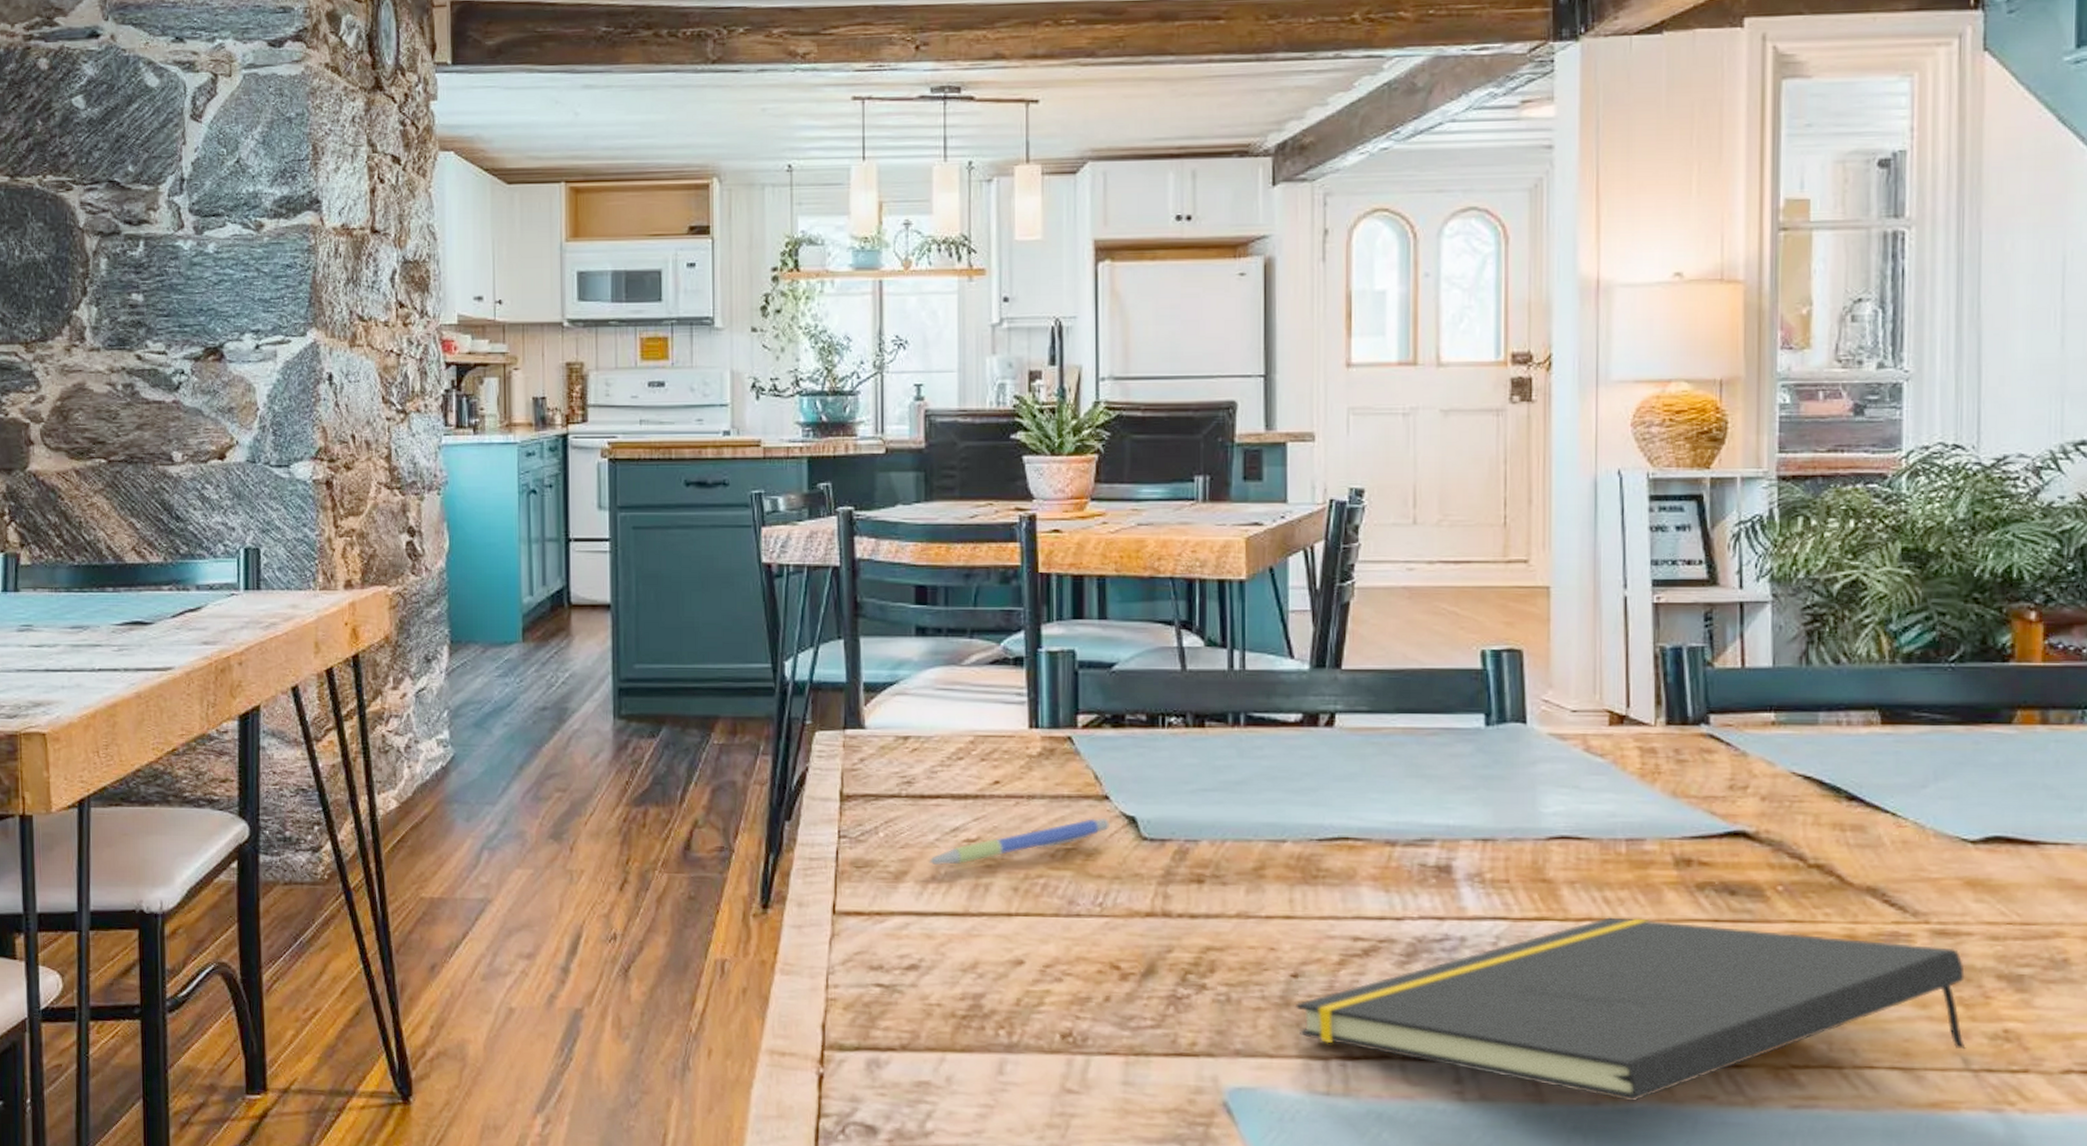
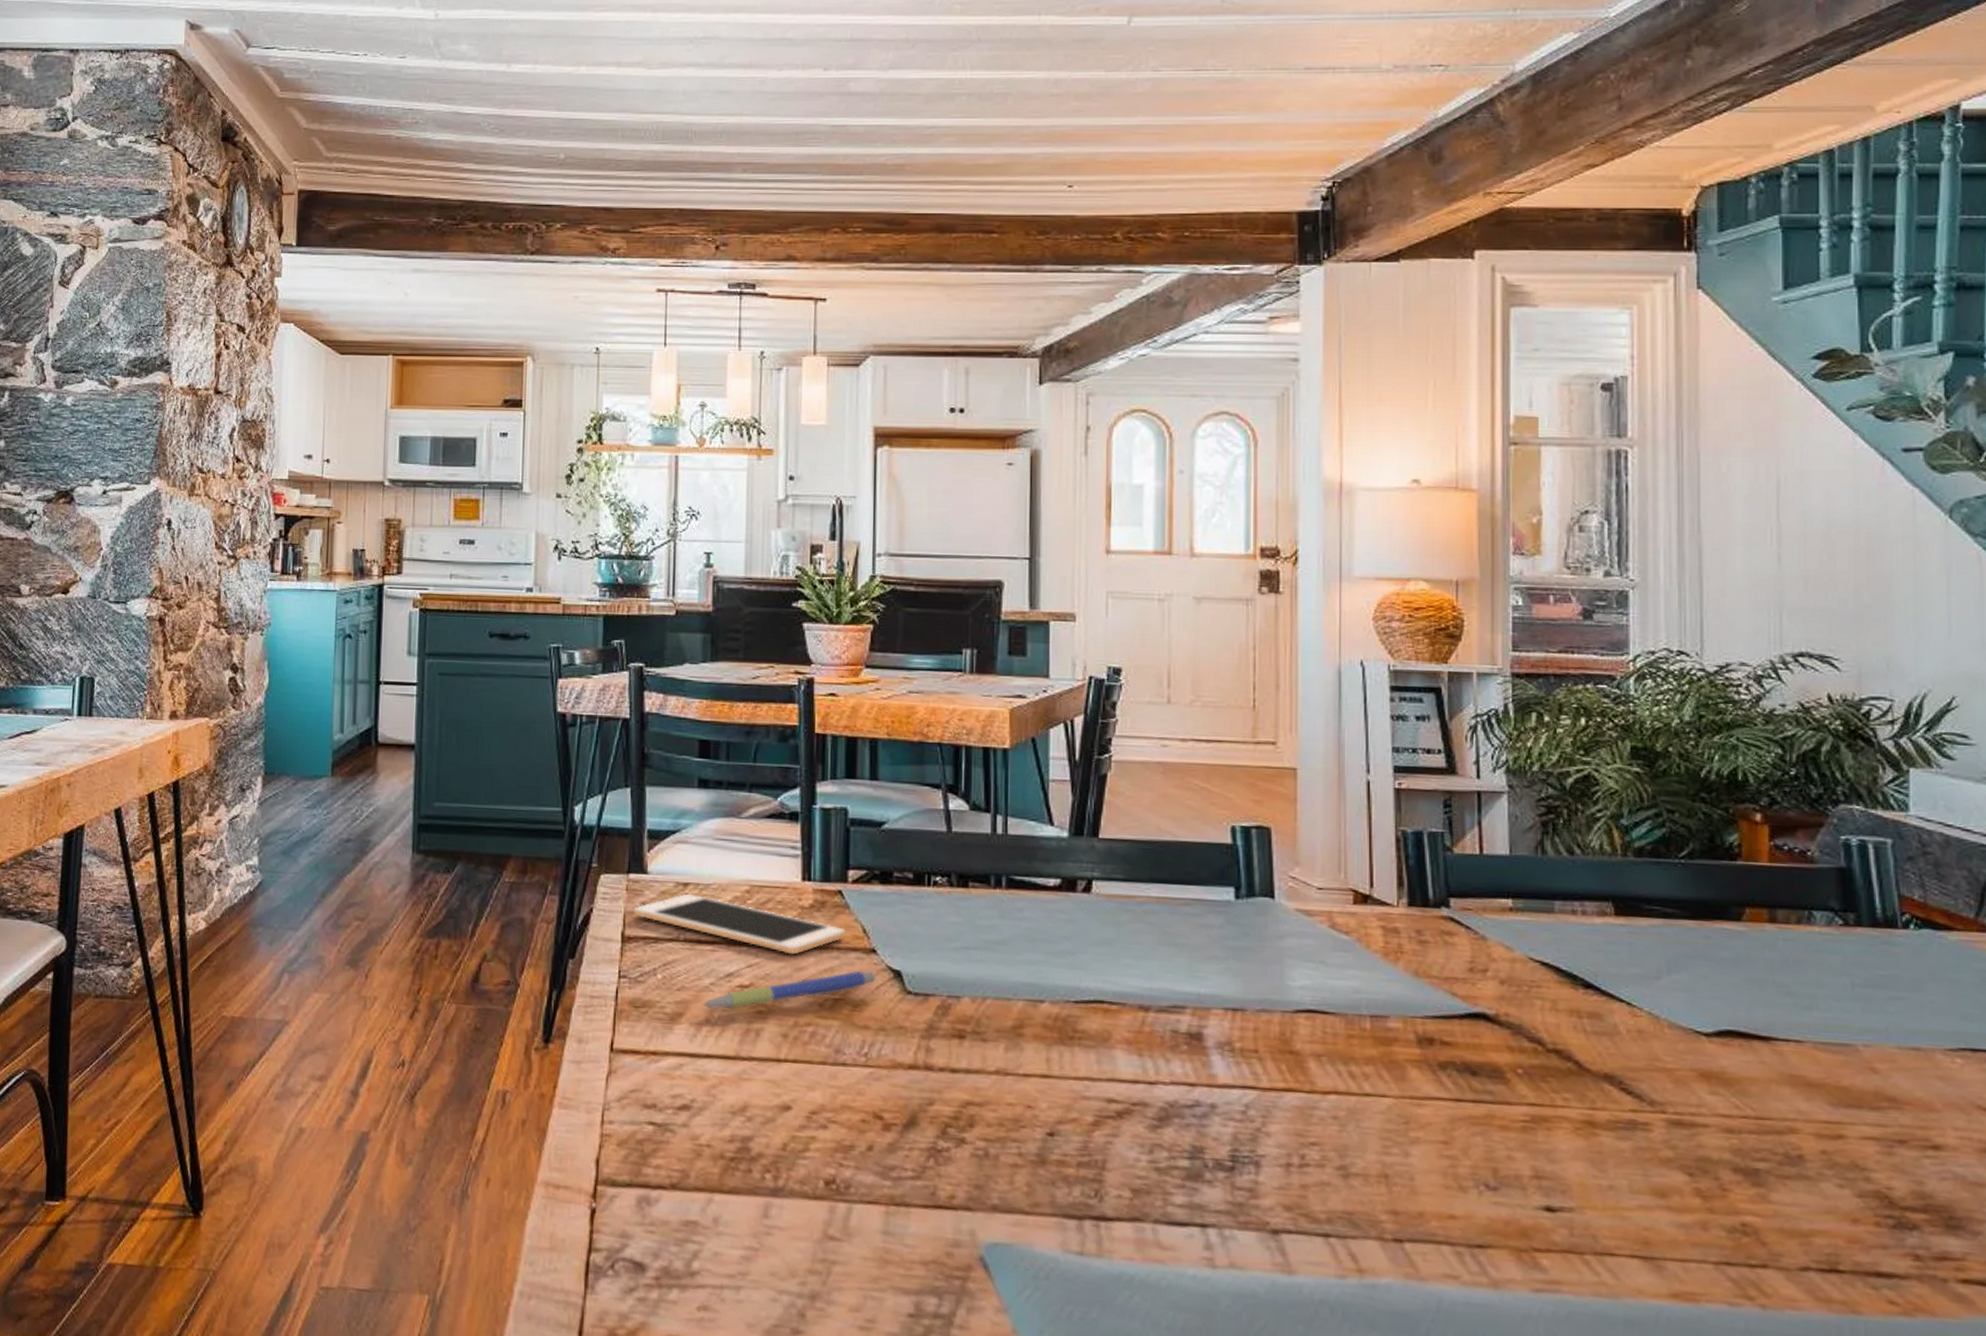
cell phone: none [850,748,1078,805] -> present [632,894,847,955]
notepad: present [1294,917,1966,1101] -> none [1050,1091,1705,1276]

